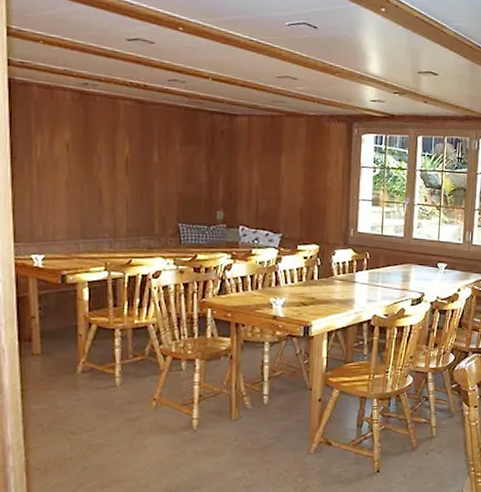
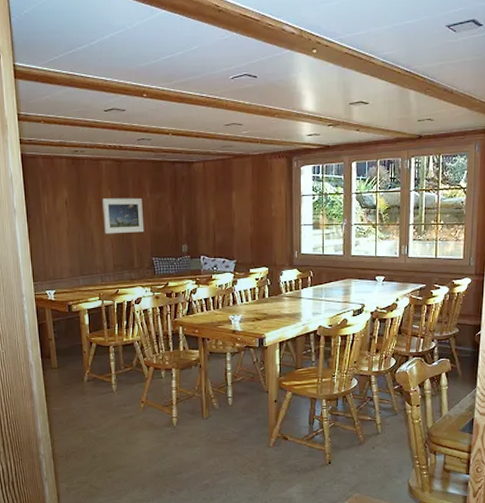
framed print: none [117,146,170,192] -> present [103,198,144,234]

